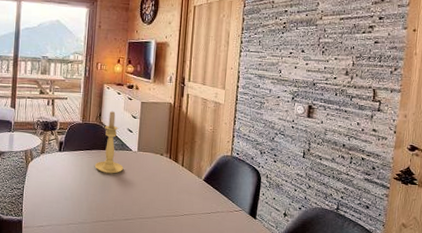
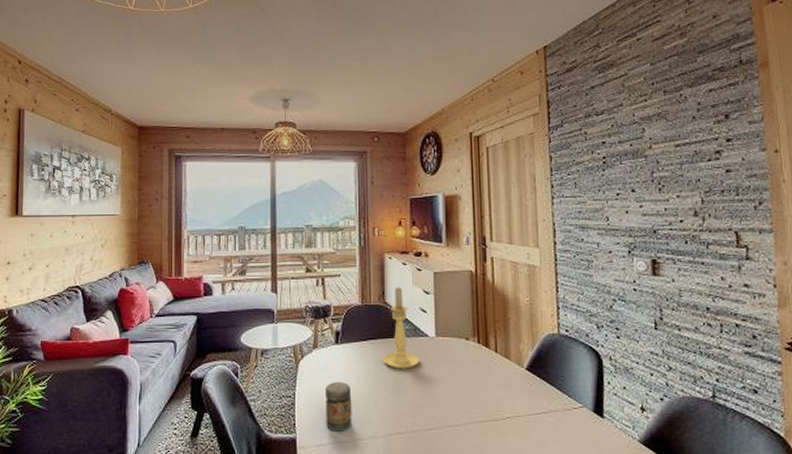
jar: none [46,180,68,217] -> present [325,382,352,432]

